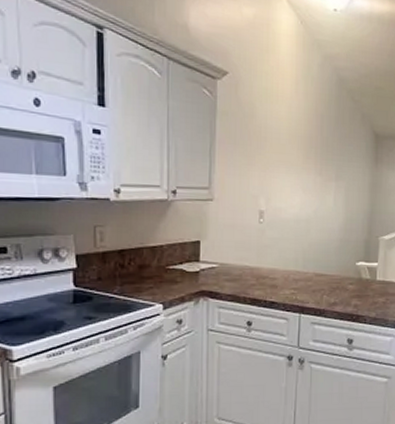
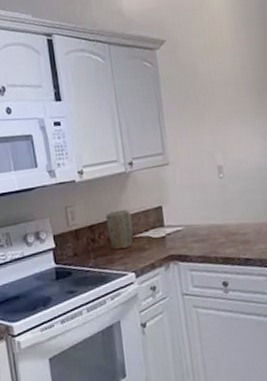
plant pot: none [139,238,167,278] -> present [105,210,133,249]

